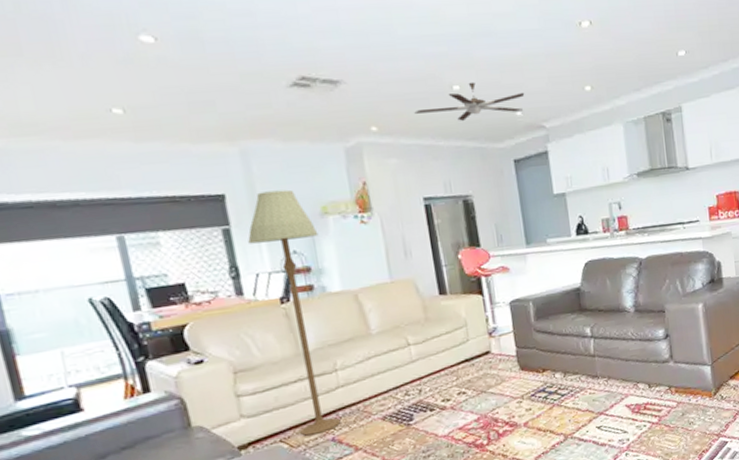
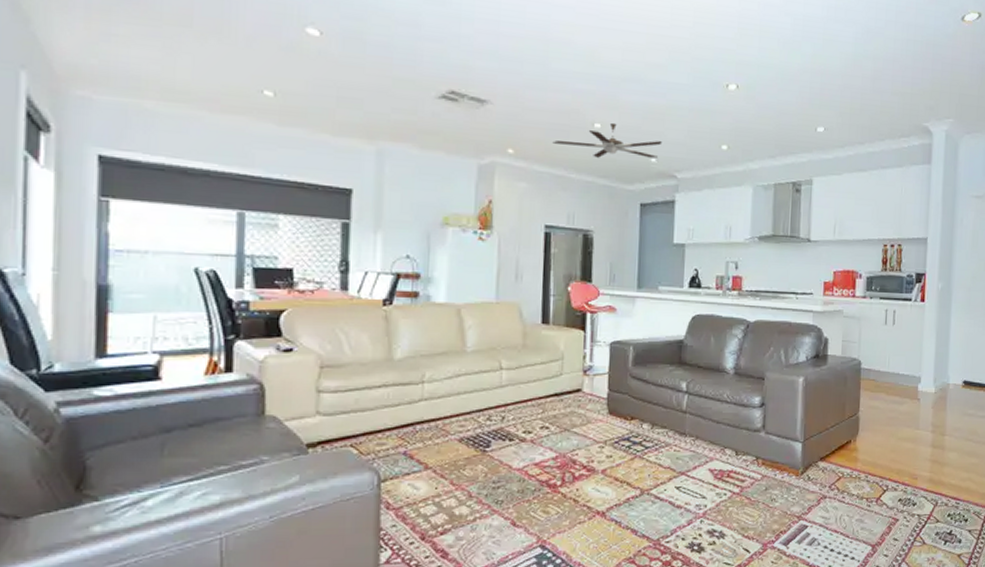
floor lamp: present [248,189,341,436] -> none [365,193,435,444]

